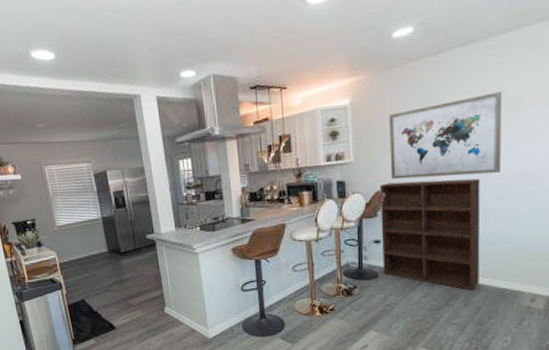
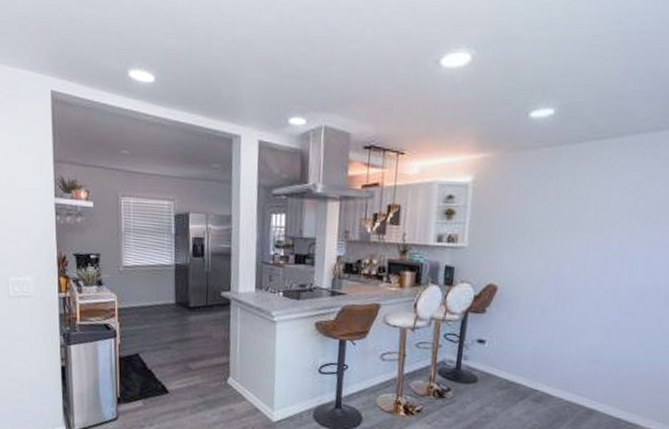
shelving unit: present [379,178,480,291] -> none [483,276,608,416]
wall art: present [390,92,503,180] -> none [506,194,645,285]

